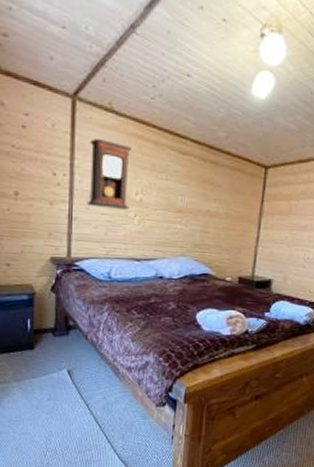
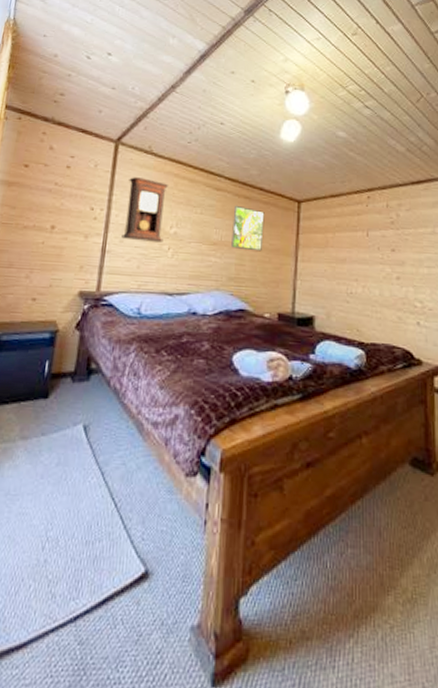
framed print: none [197,170,231,219] -> present [231,205,265,252]

